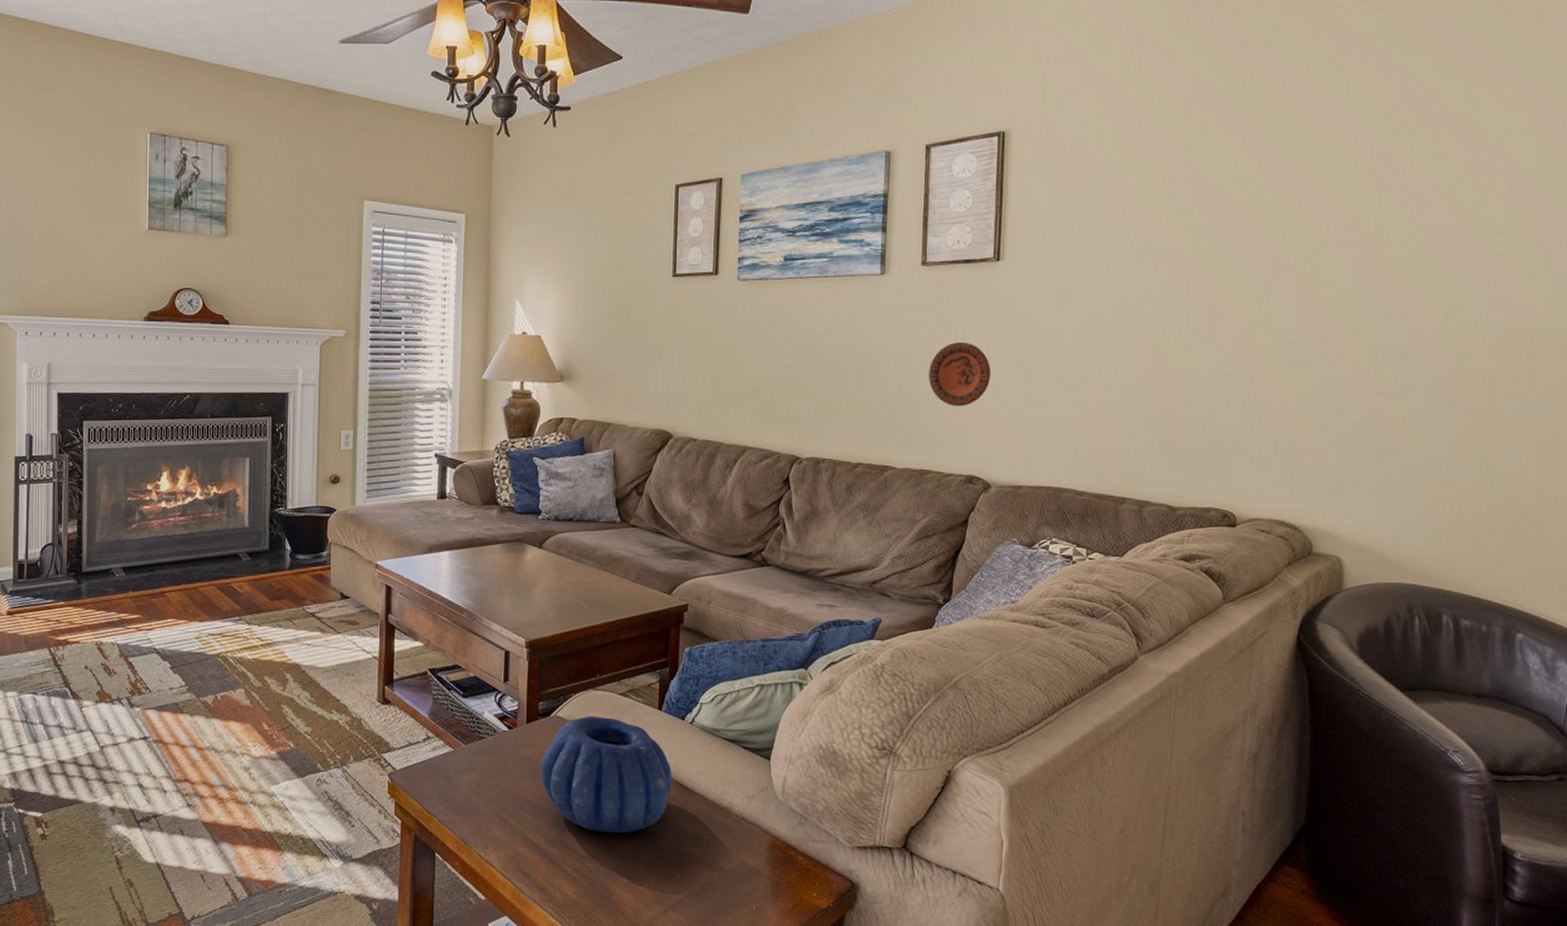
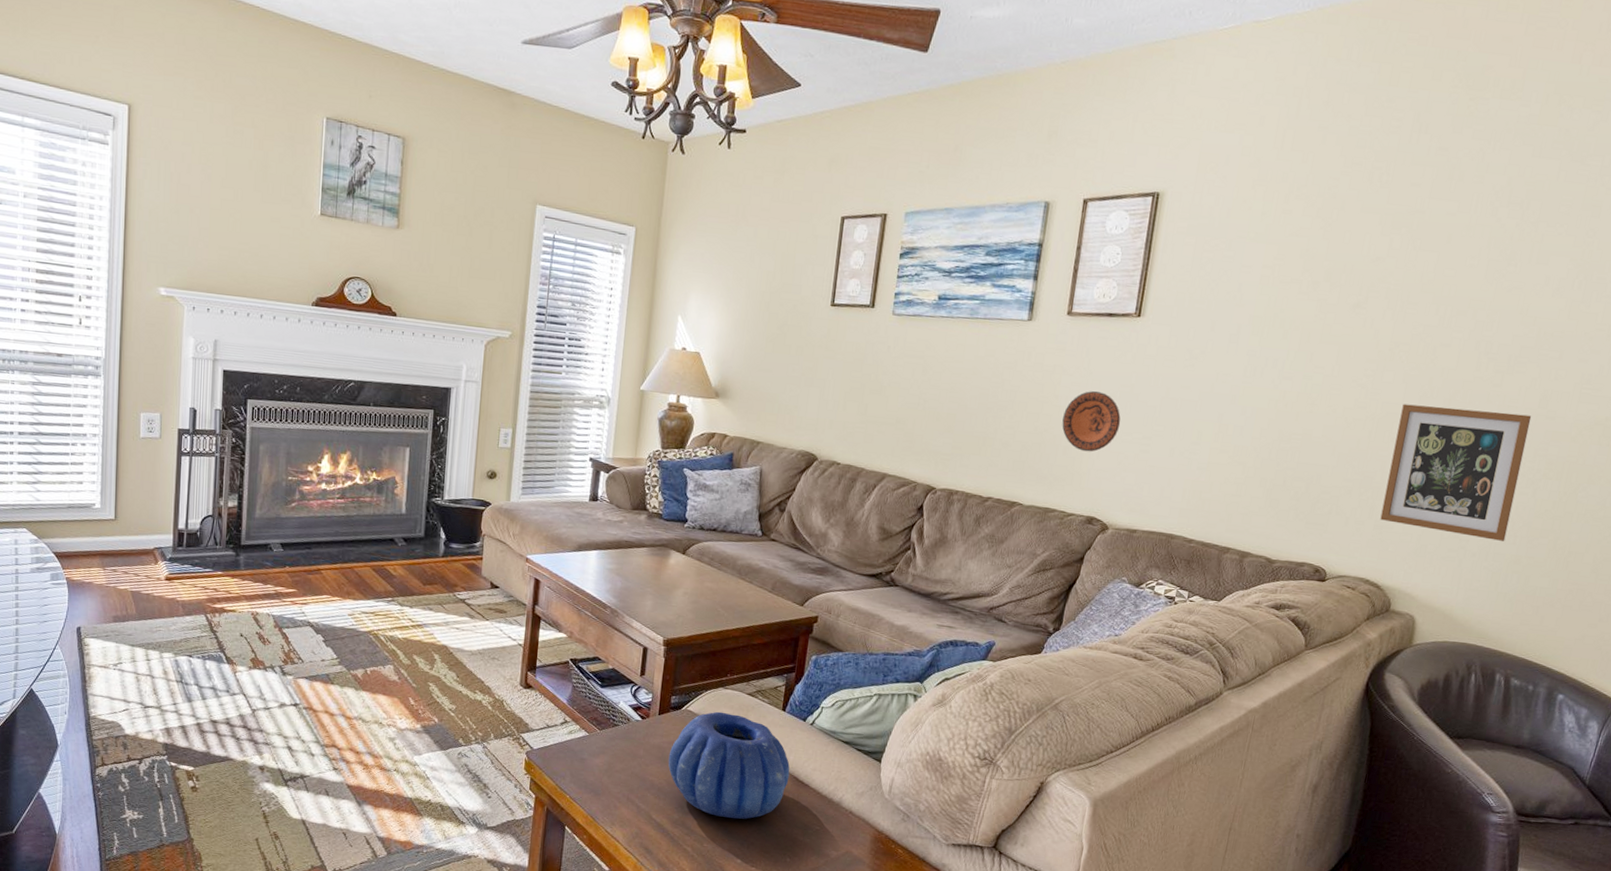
picture frame: none [1287,328,1440,468] -> present [1380,403,1532,541]

